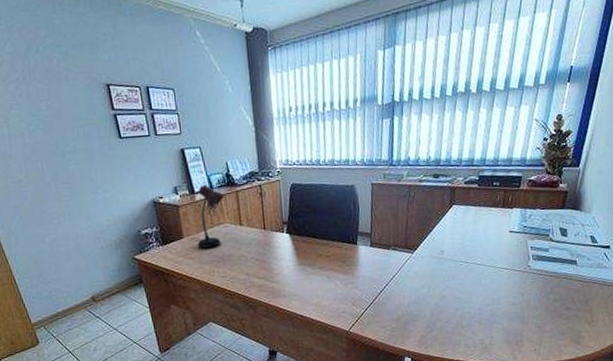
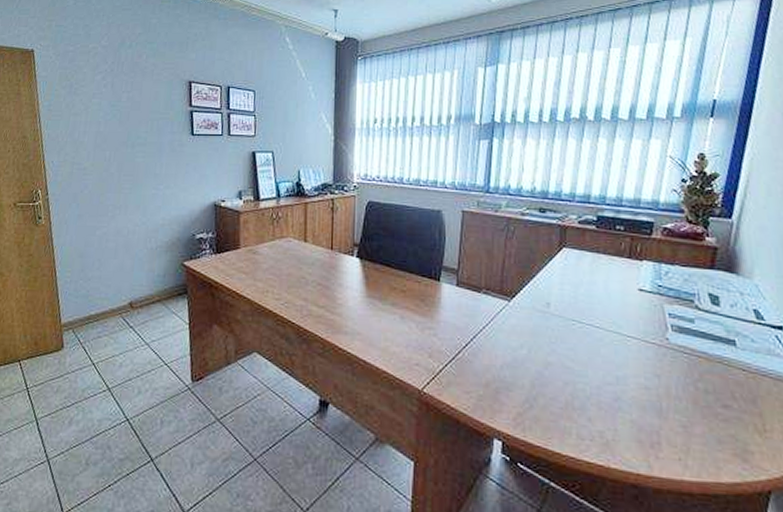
desk lamp: present [197,184,224,248] -> none [254,192,292,263]

